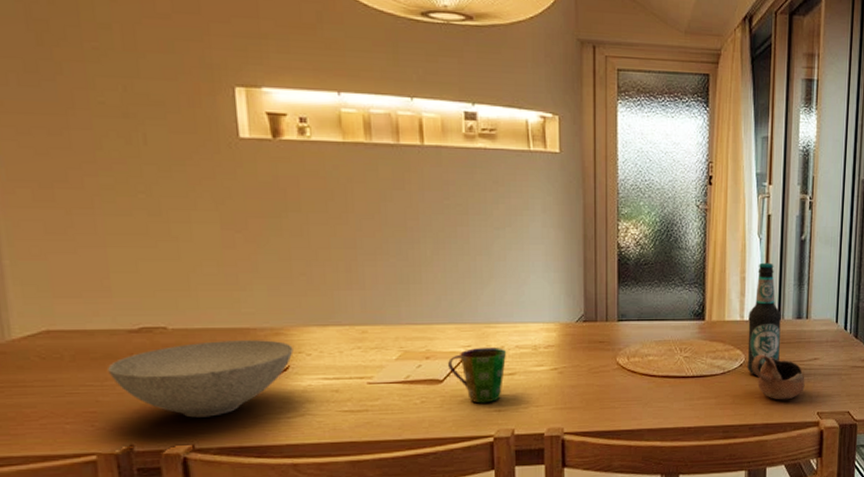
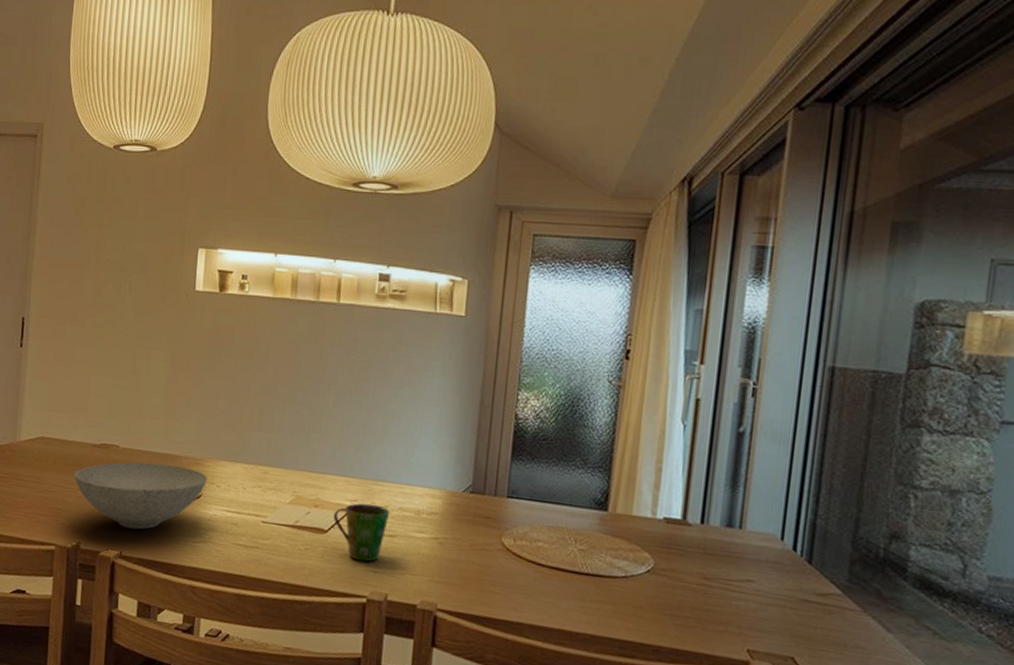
bottle: present [747,262,782,376] -> none [655,453,706,587]
cup: present [751,354,805,400] -> none [661,562,733,625]

